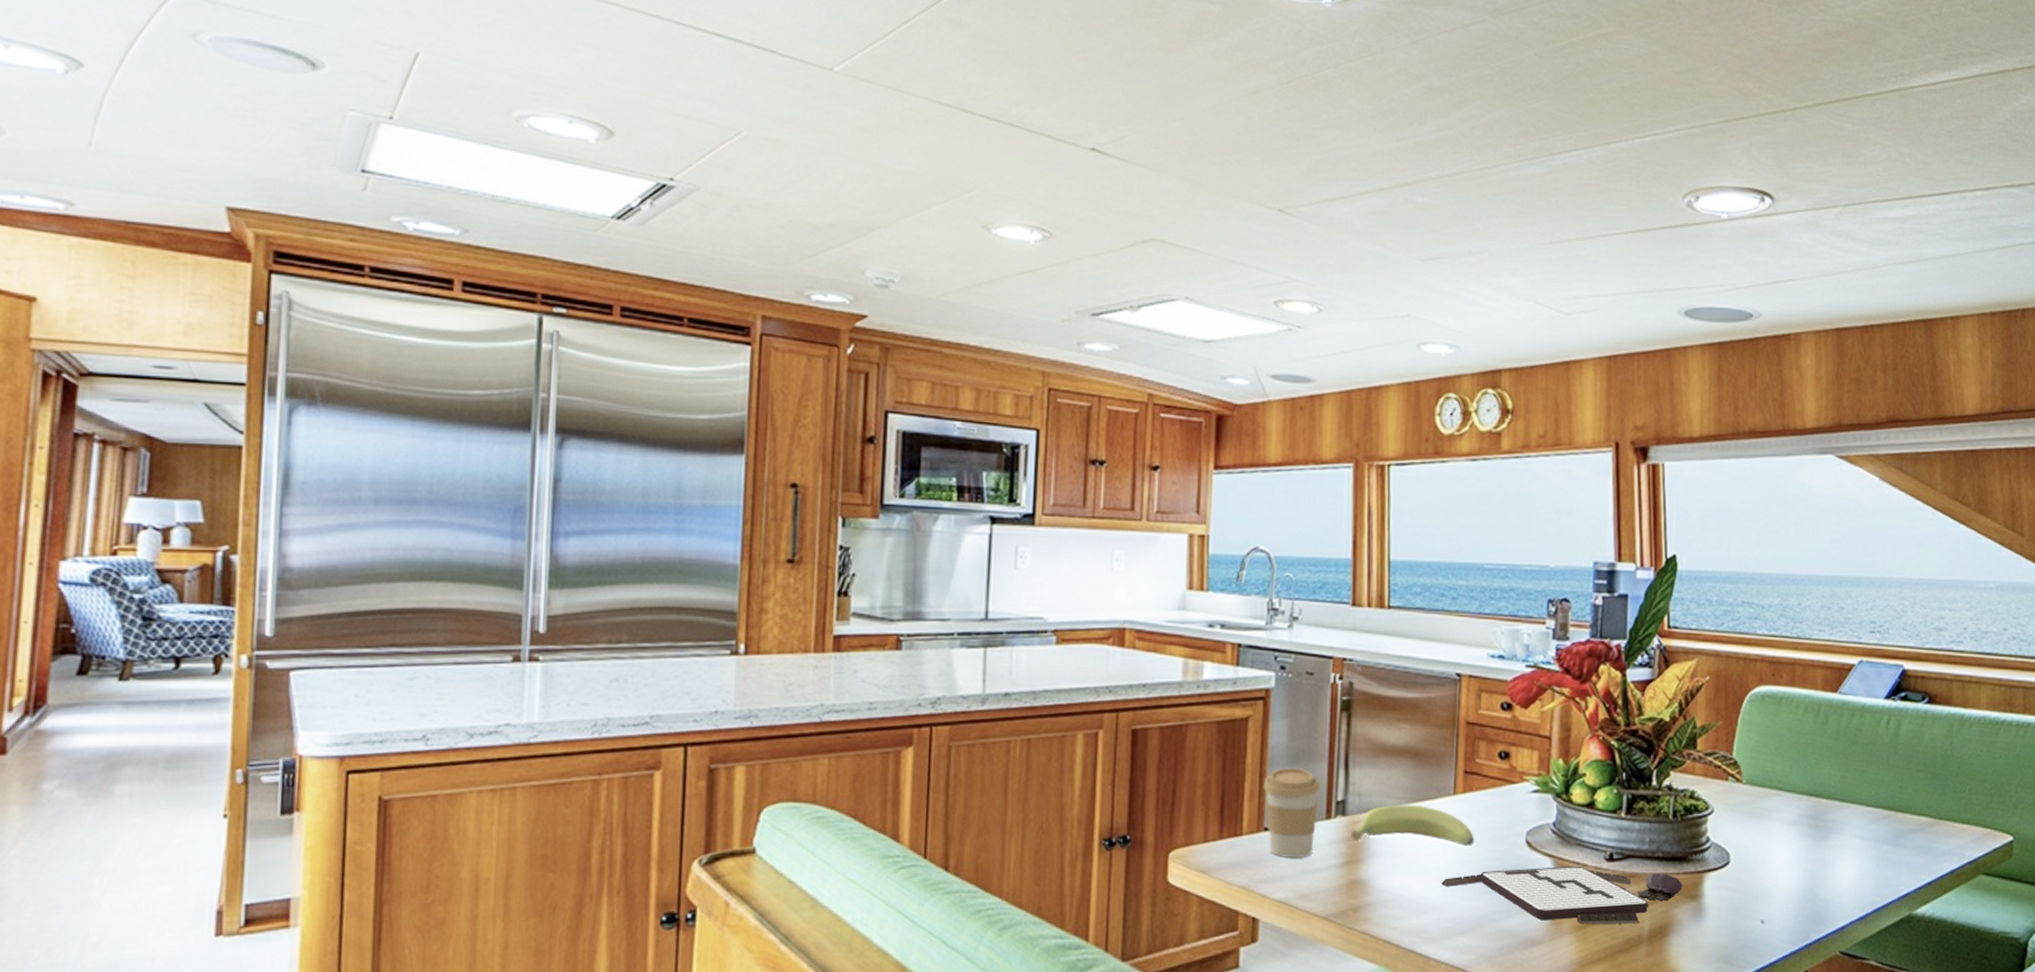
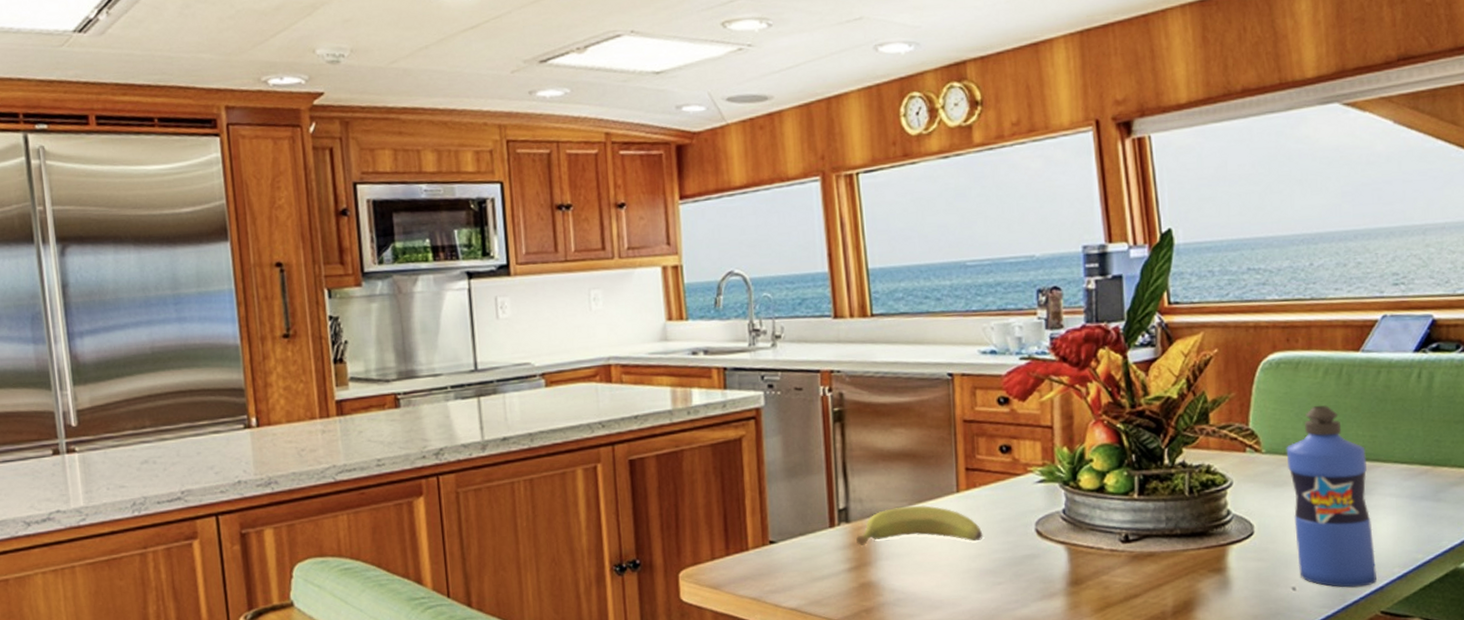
coffee cup: present [1263,767,1320,859] -> none [764,481,821,568]
board game: present [1441,865,1683,925] -> none [953,550,1205,606]
water bottle: none [1764,741,1839,925] -> present [1286,404,1376,588]

